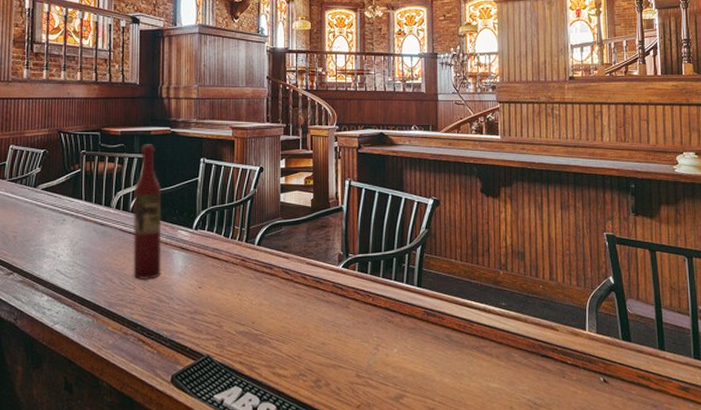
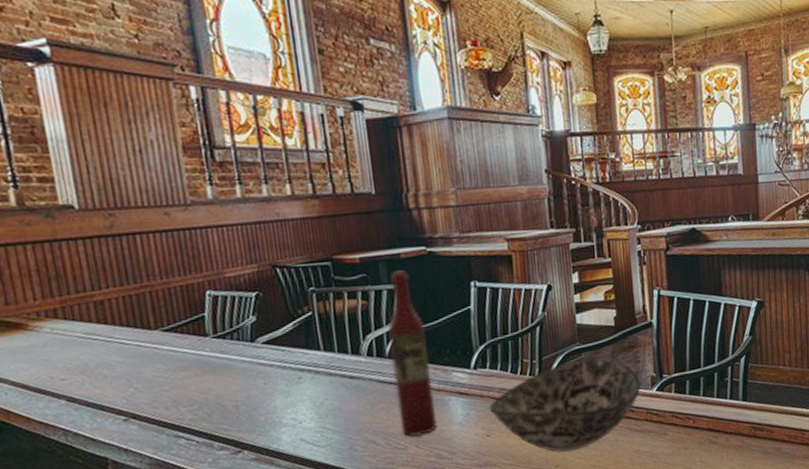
bowl: none [203,232,329,311] -> present [488,358,641,452]

